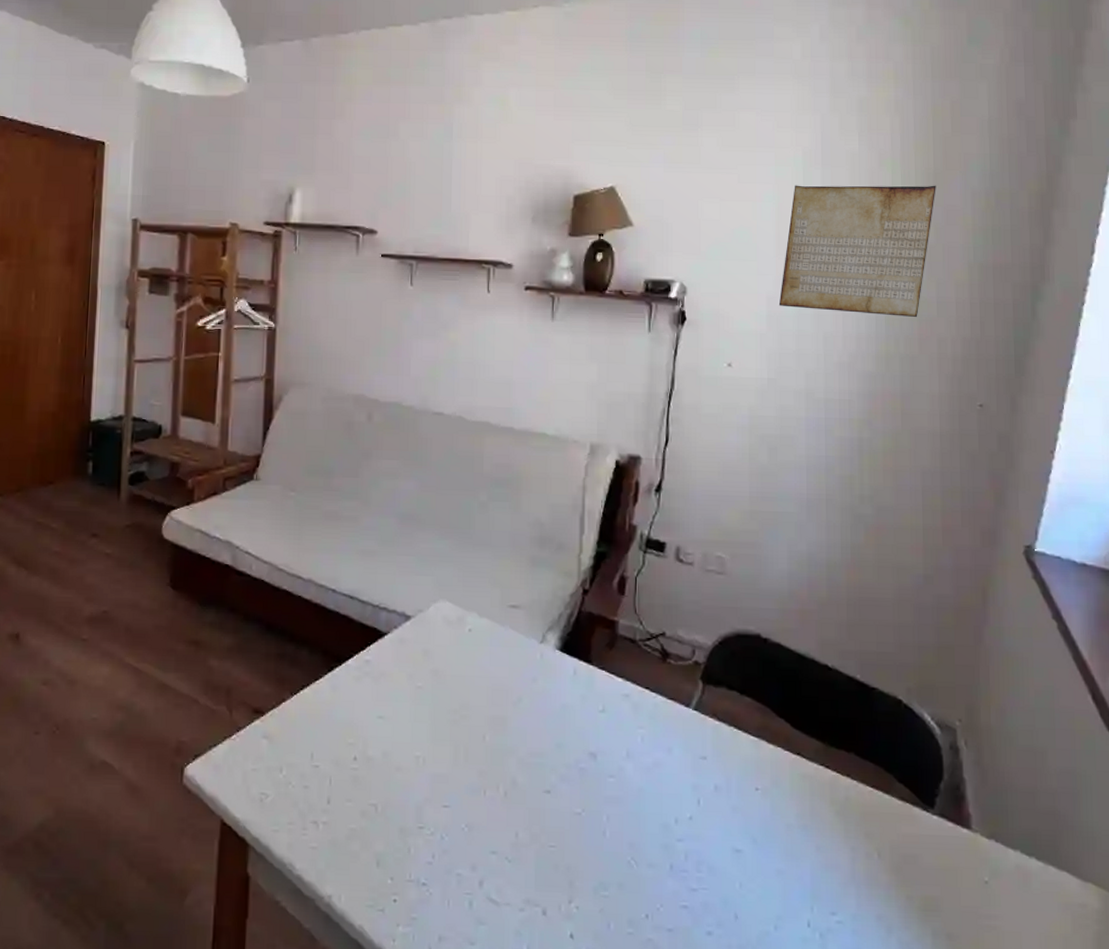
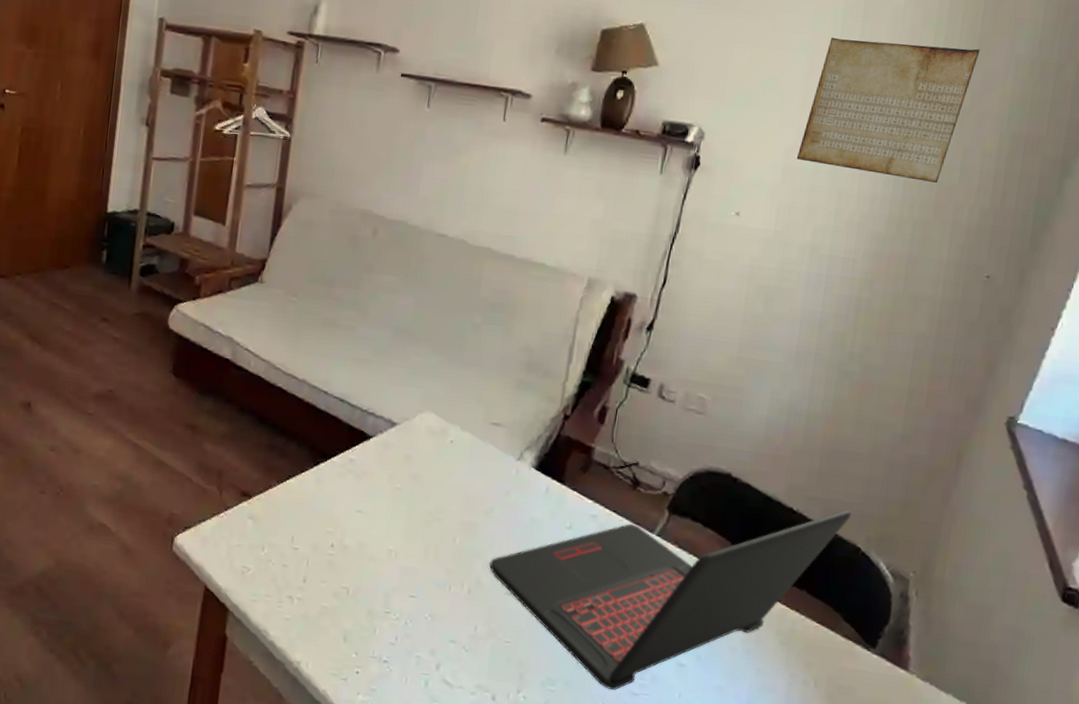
laptop: none [524,660,888,889] -> present [489,510,852,690]

